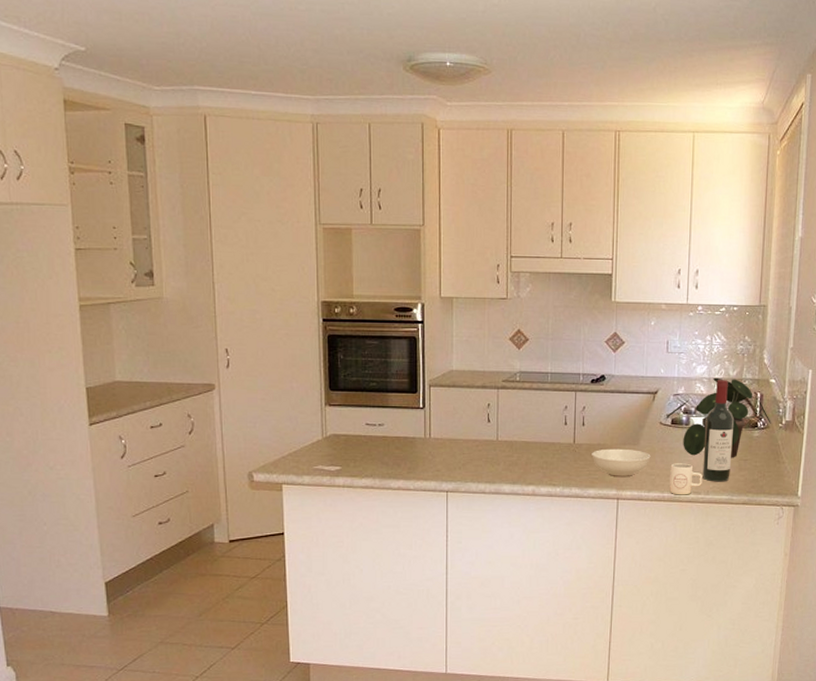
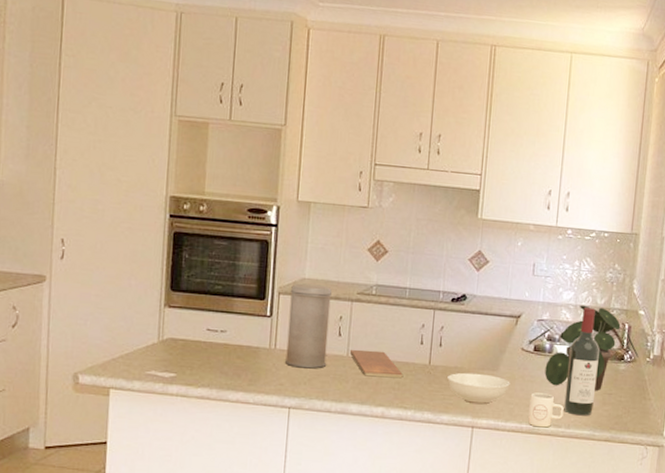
canister: none [439,375,479,454] -> present [284,283,332,369]
chopping board: none [499,433,551,458] -> present [349,349,404,379]

